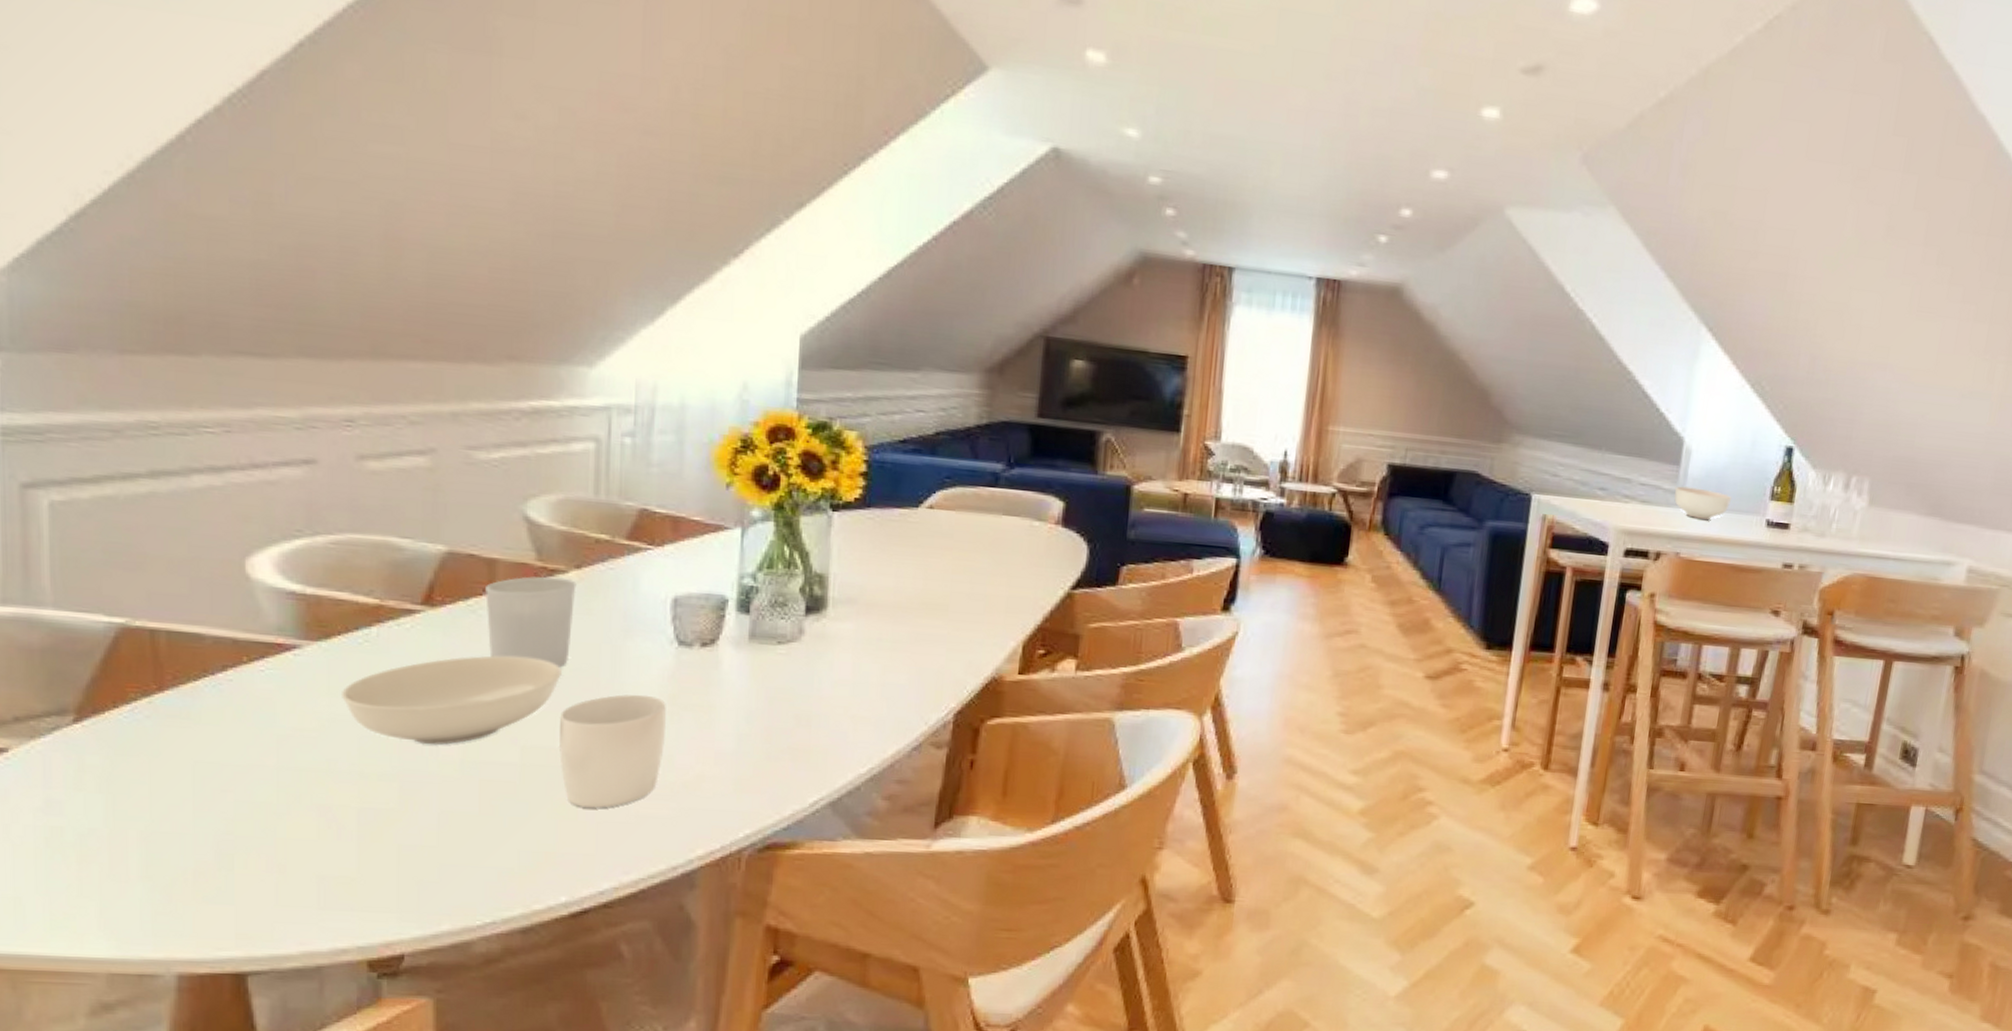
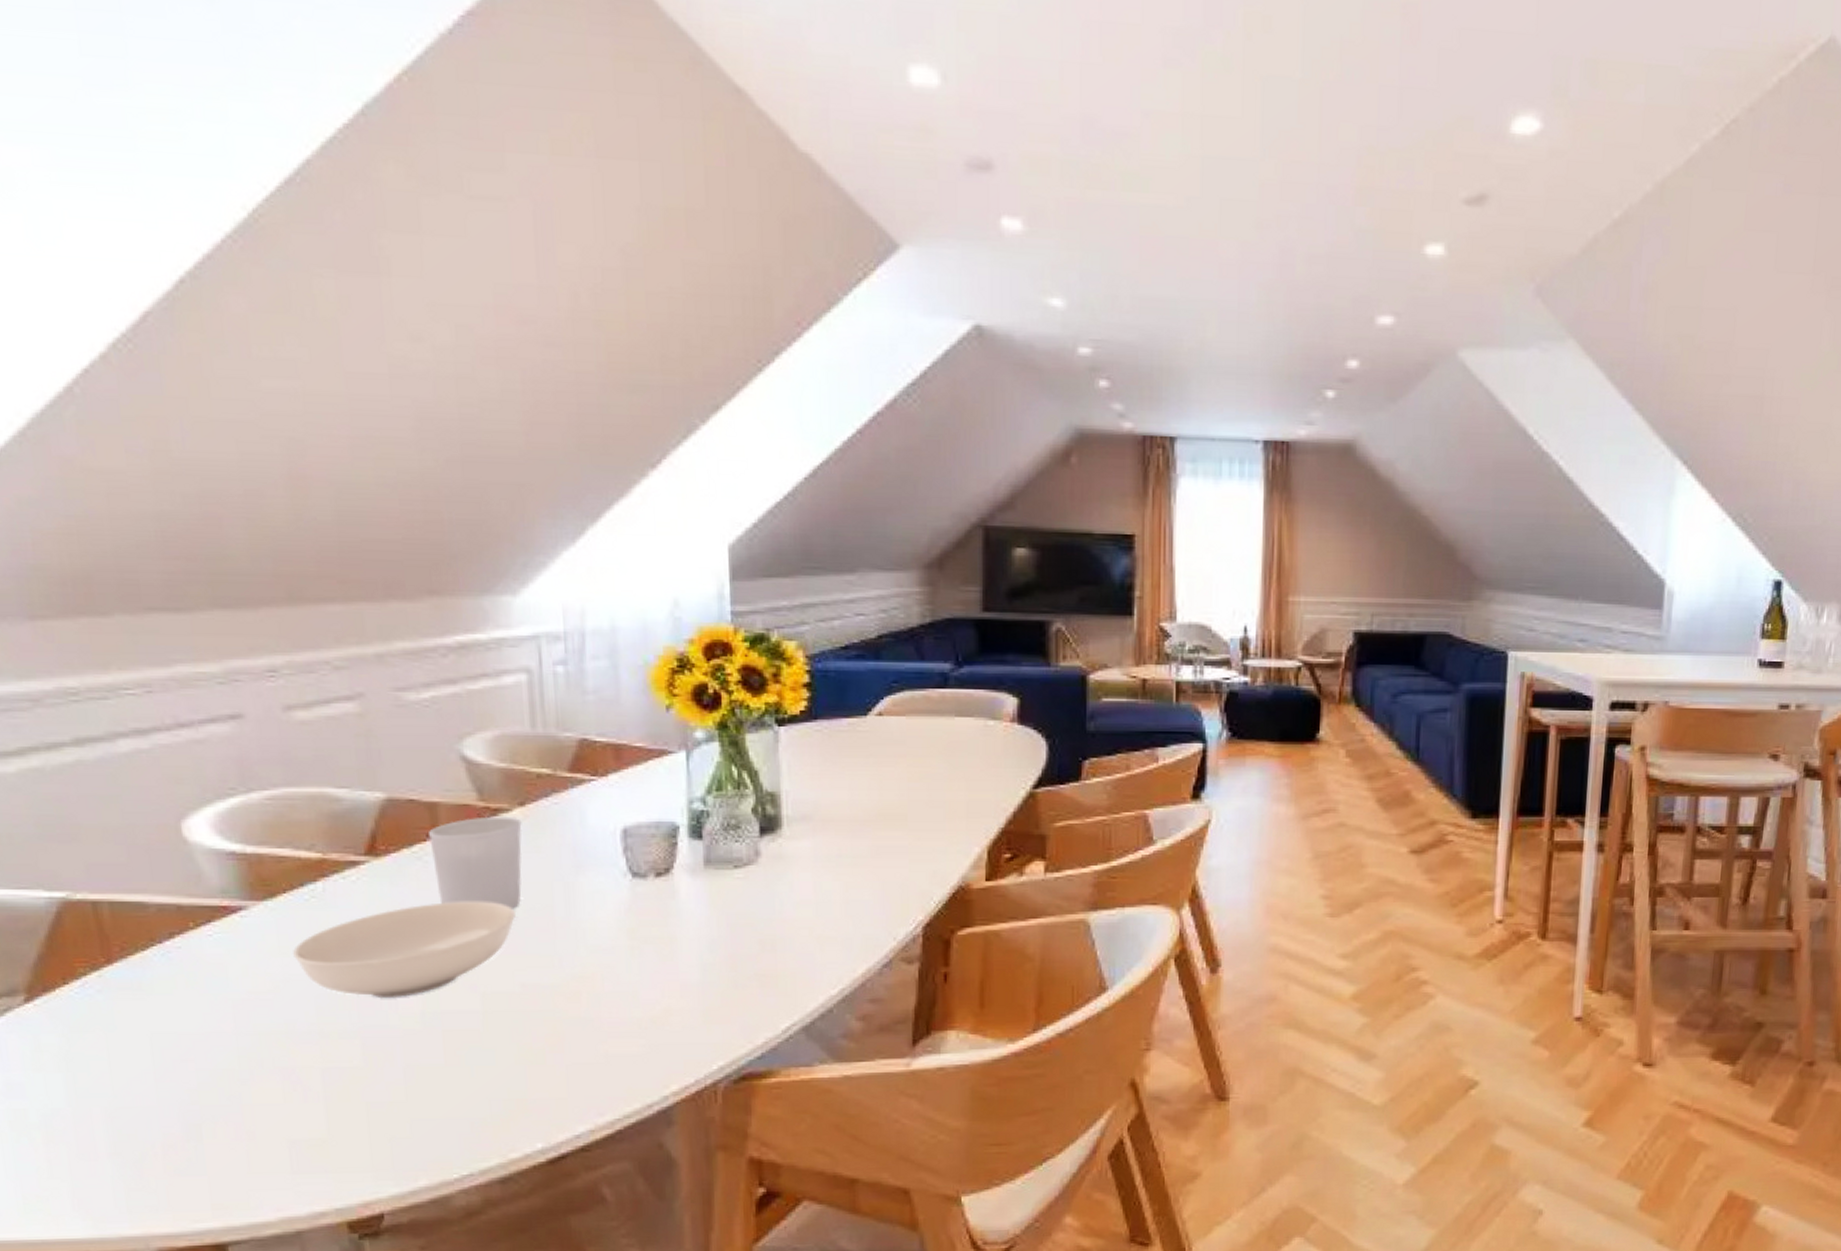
mug: present [559,694,666,808] -> none [518,931,628,1051]
bowl: present [1674,486,1732,520] -> none [1658,631,1720,664]

